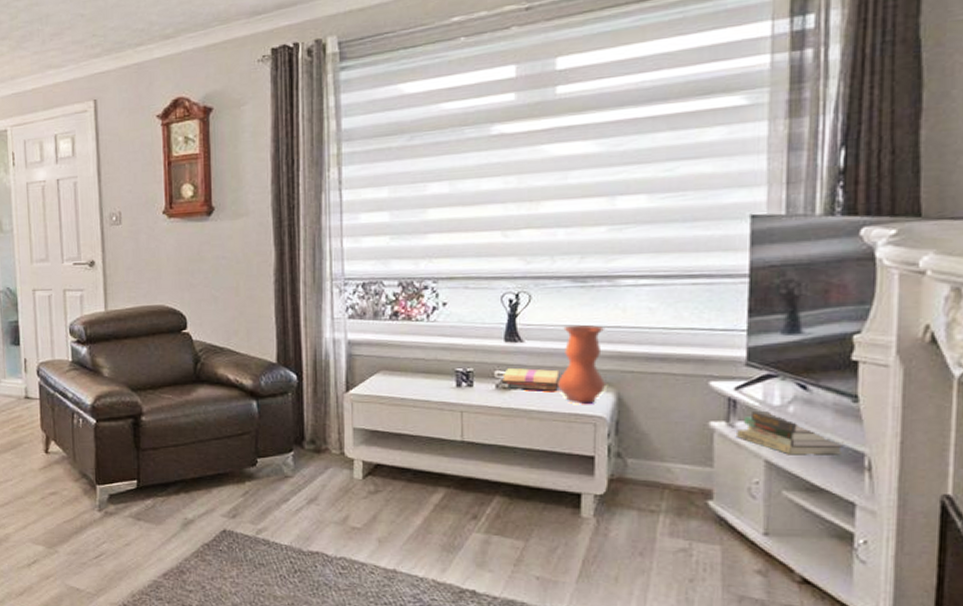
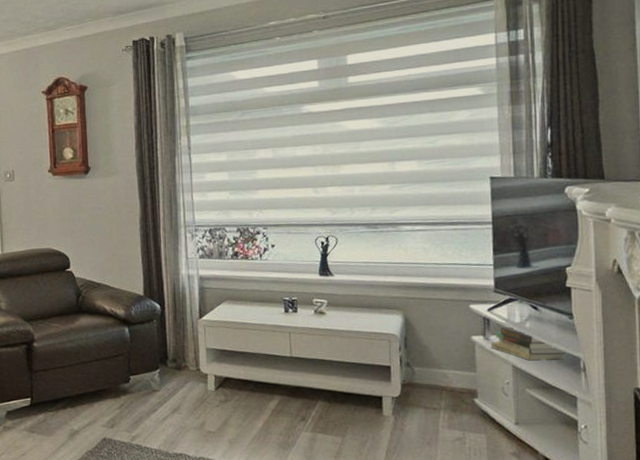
books: present [501,368,560,392] -> none [318,297,362,316]
vase: present [558,325,606,404] -> none [360,262,395,324]

